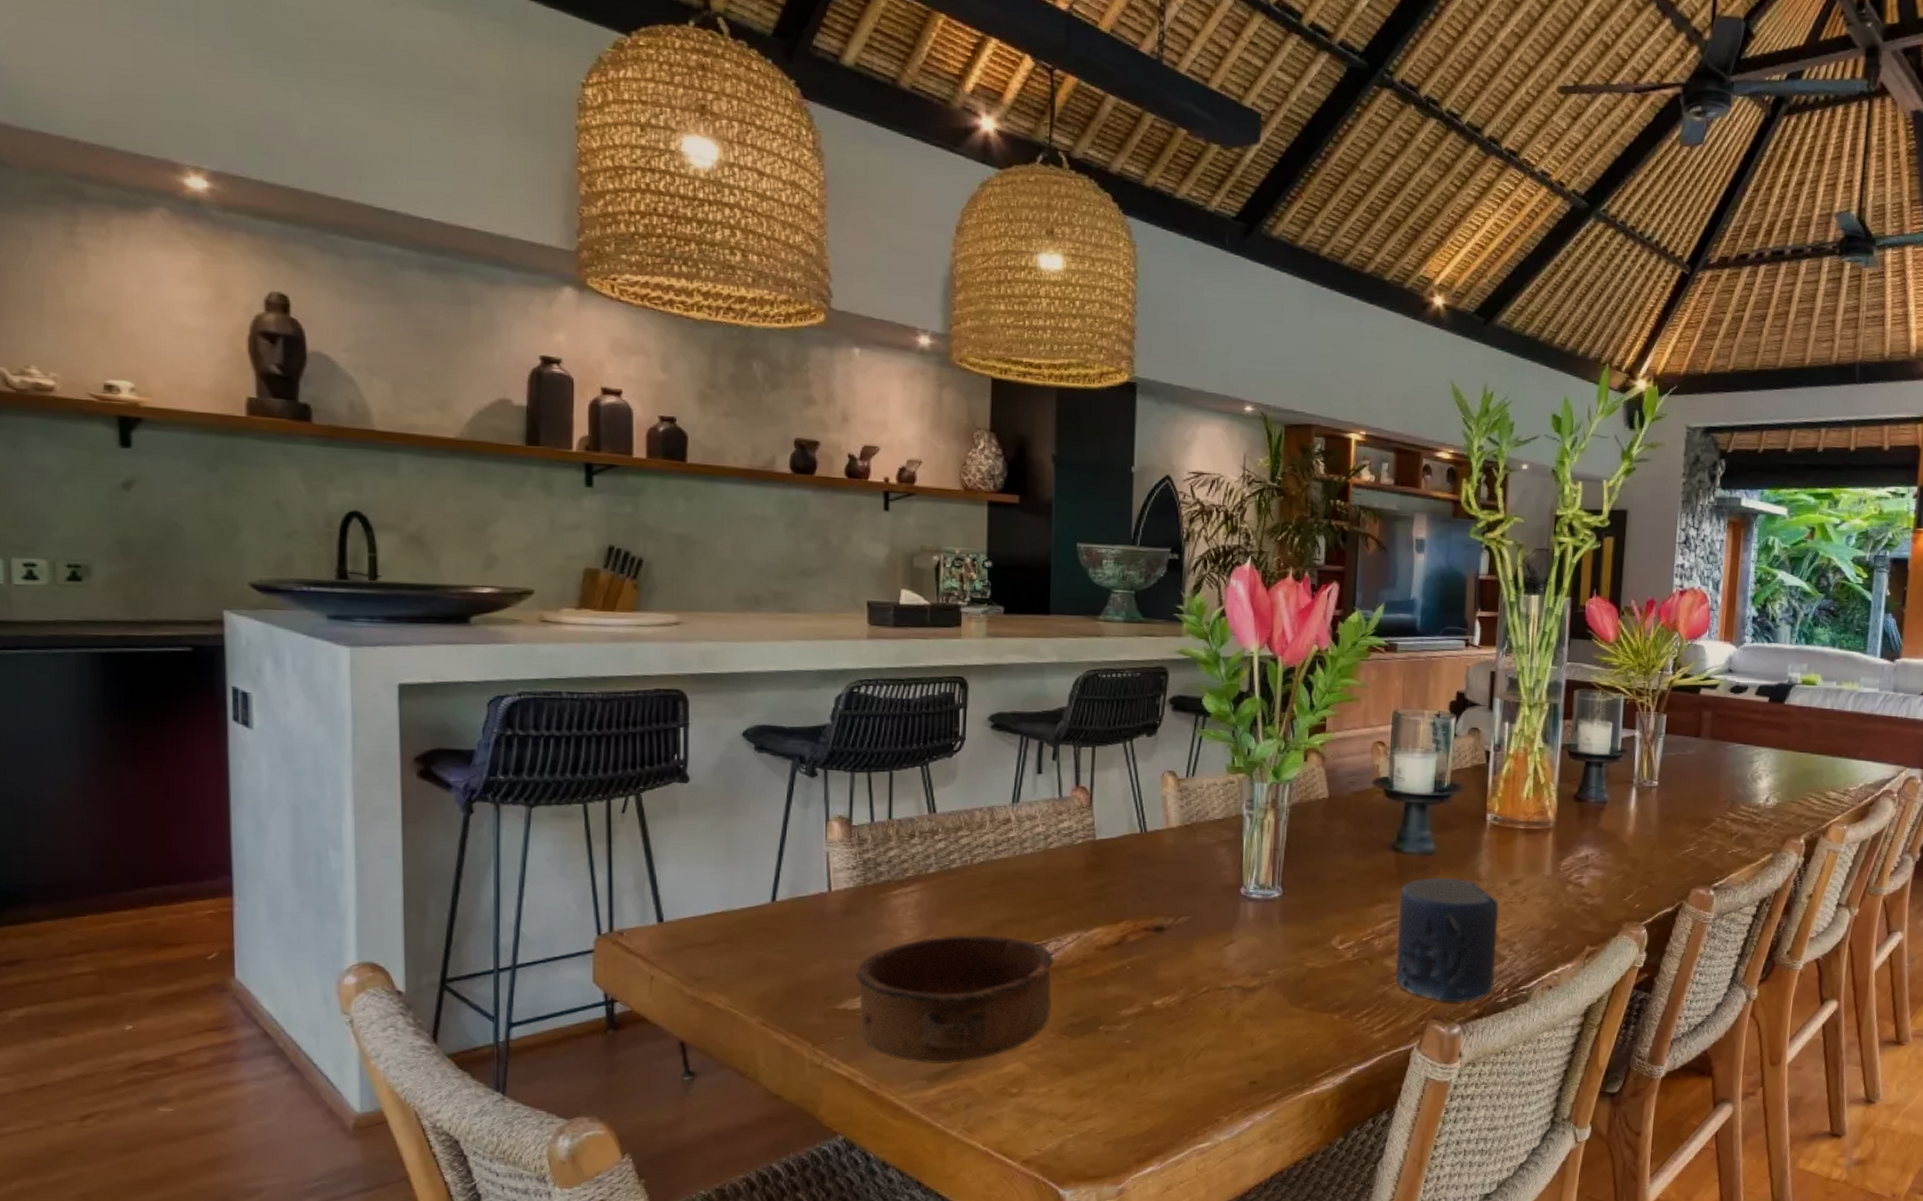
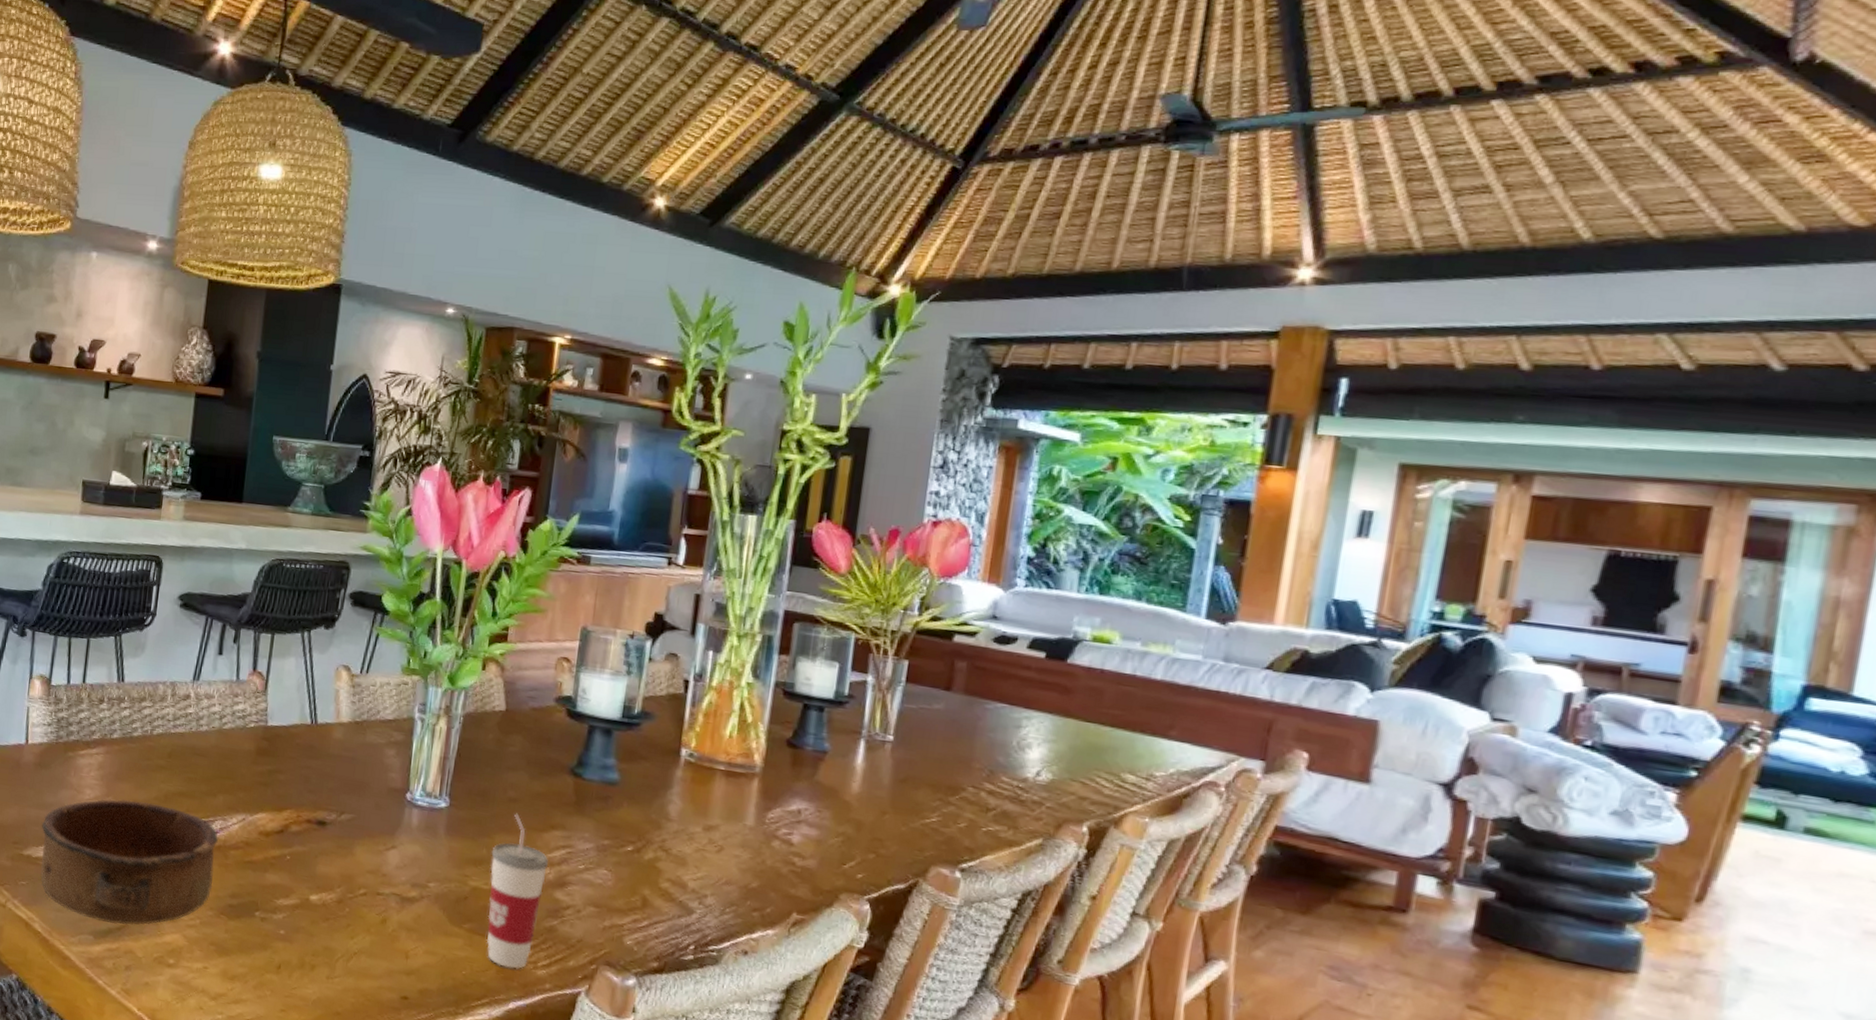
cup: none [1324,893,1377,1037] -> present [486,813,548,969]
candle: present [1396,877,1499,1002] -> none [566,808,690,952]

